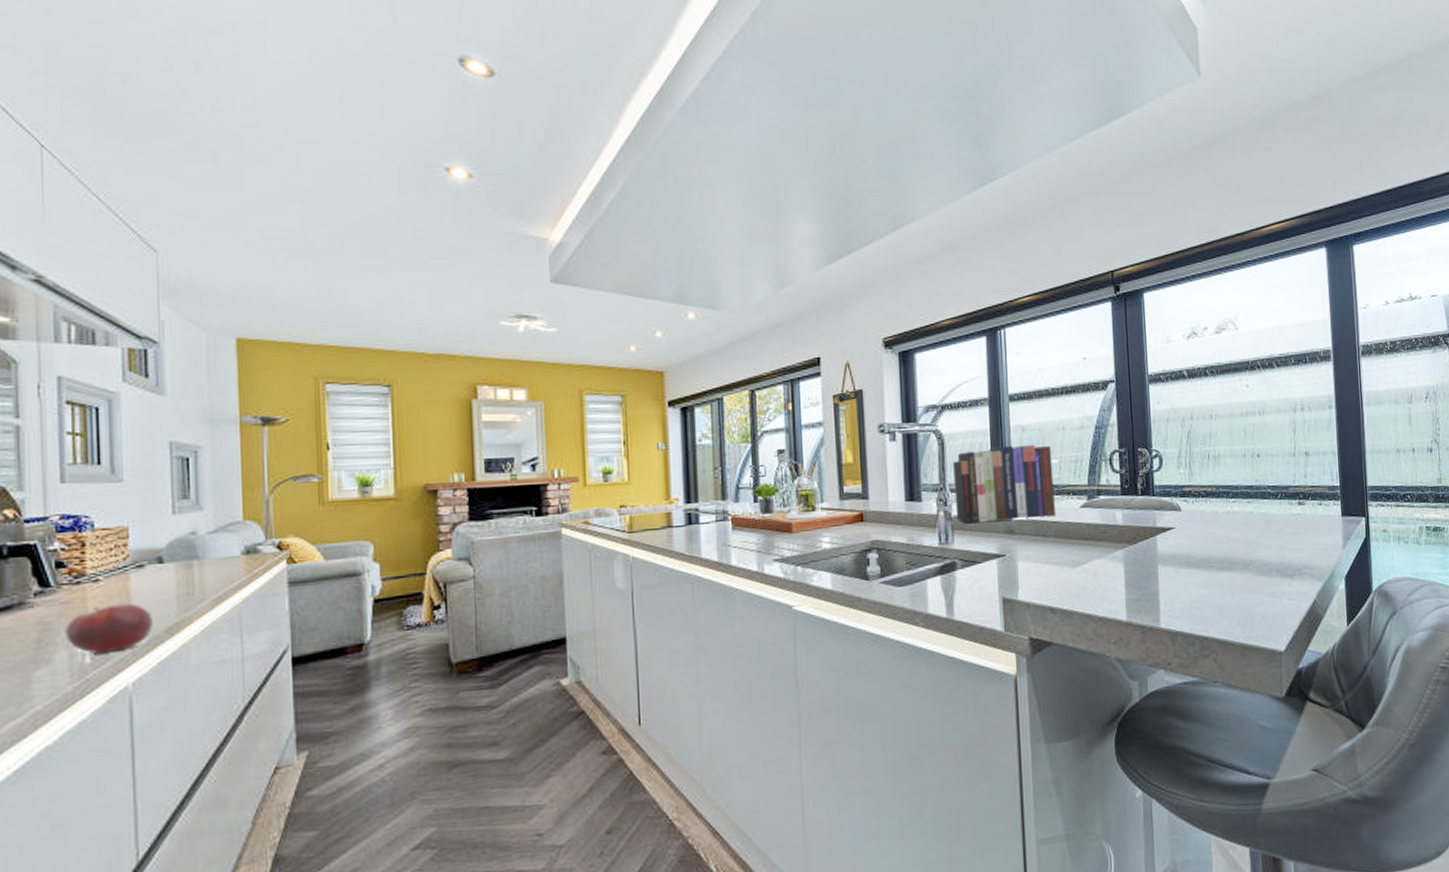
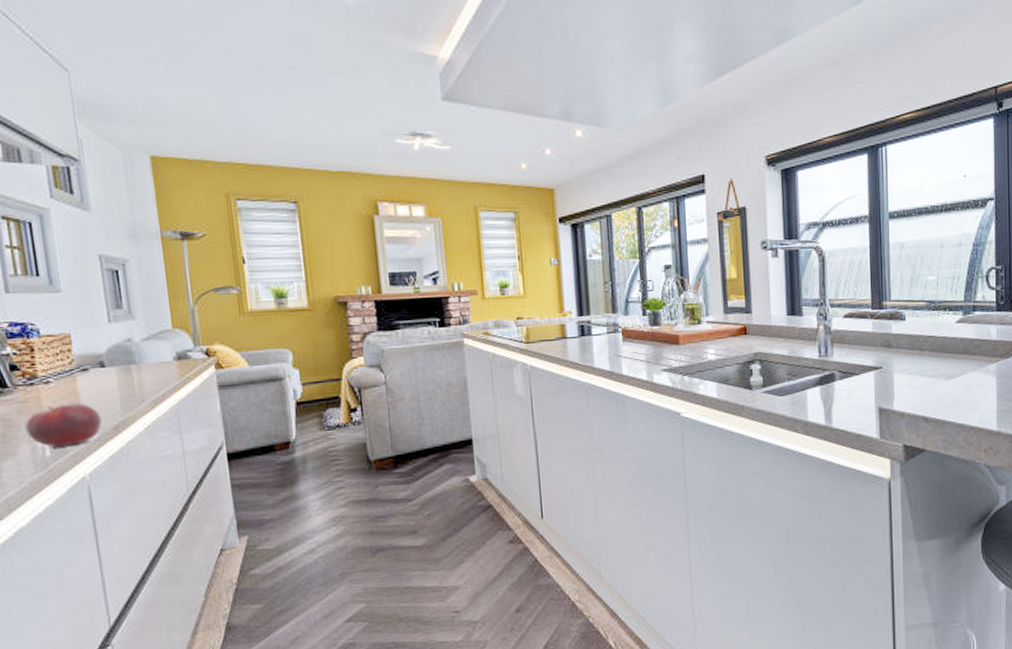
books: present [953,444,1055,524] -> none [833,261,931,338]

